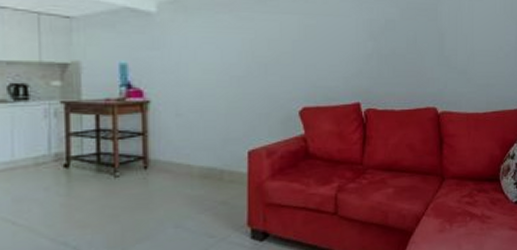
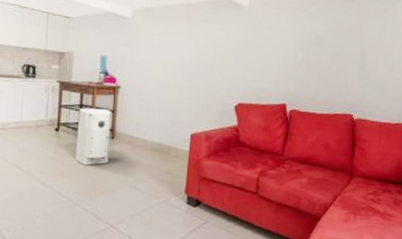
air purifier: none [95,132,142,208] -> present [75,108,111,165]

